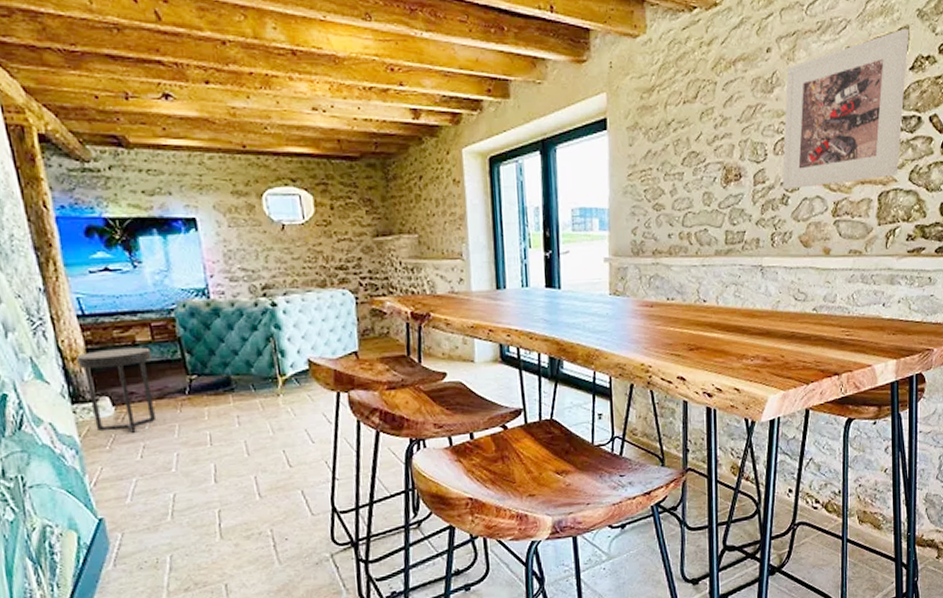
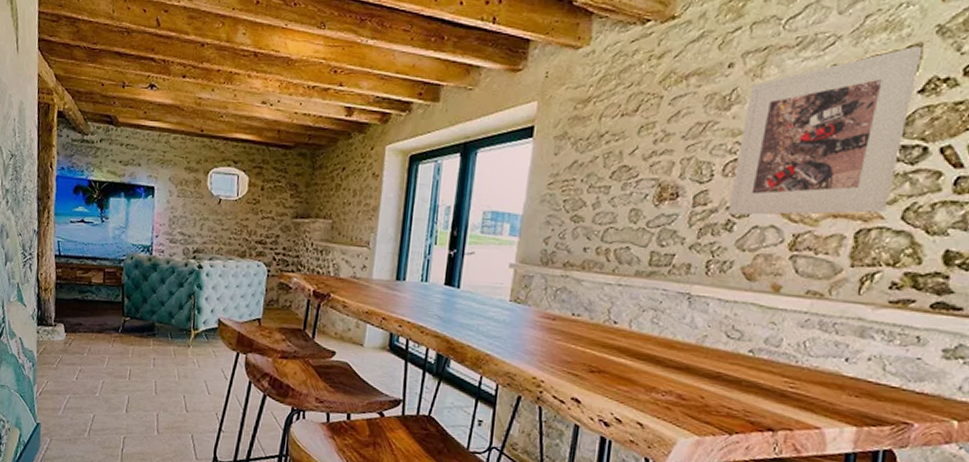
side table: present [76,347,157,433] -> none [47,285,101,357]

